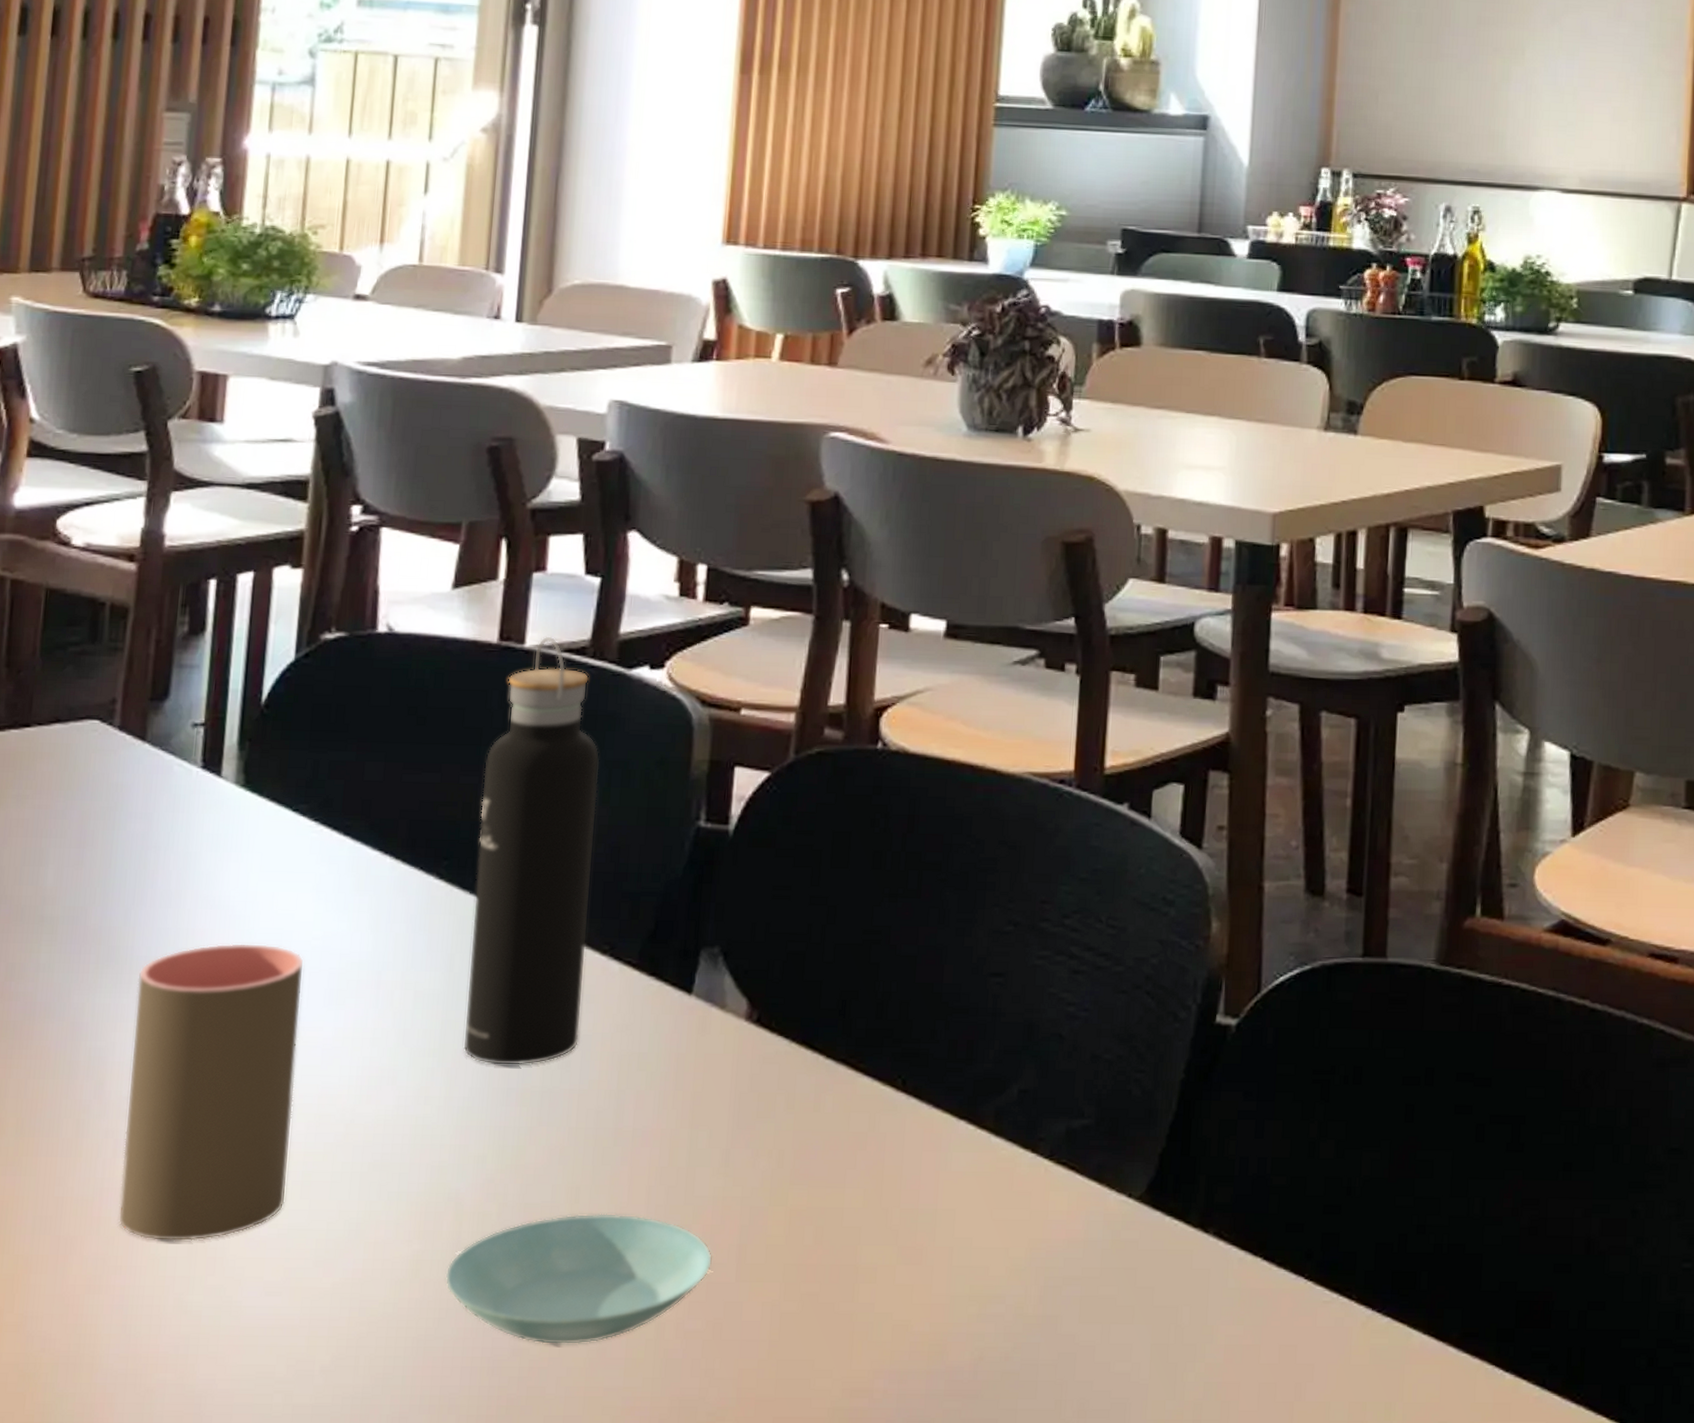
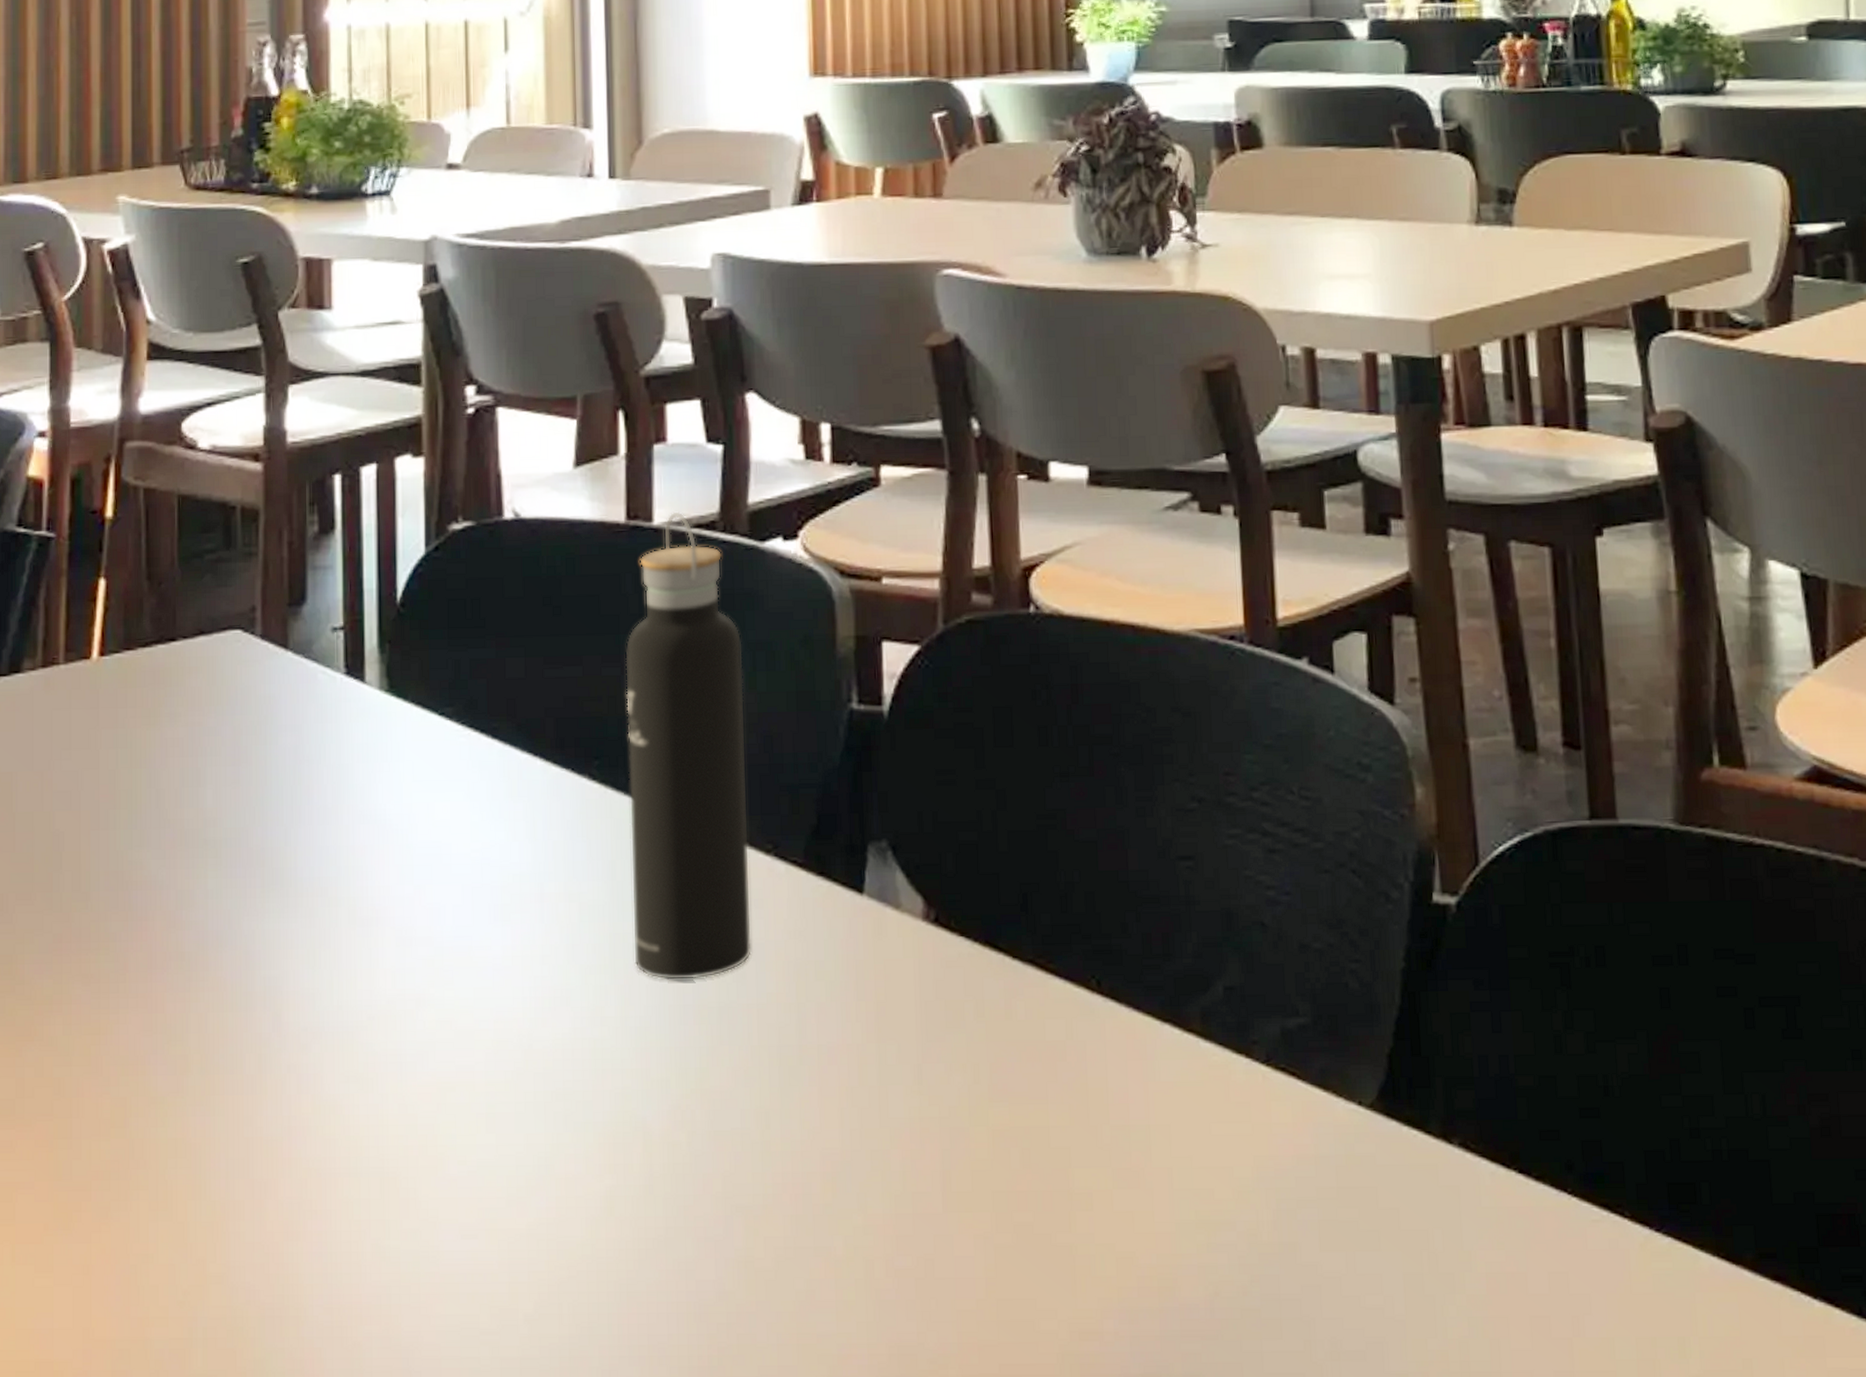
cup: present [118,942,305,1242] -> none [304,858,472,1183]
saucer: present [445,1213,713,1345] -> none [640,1140,917,1287]

